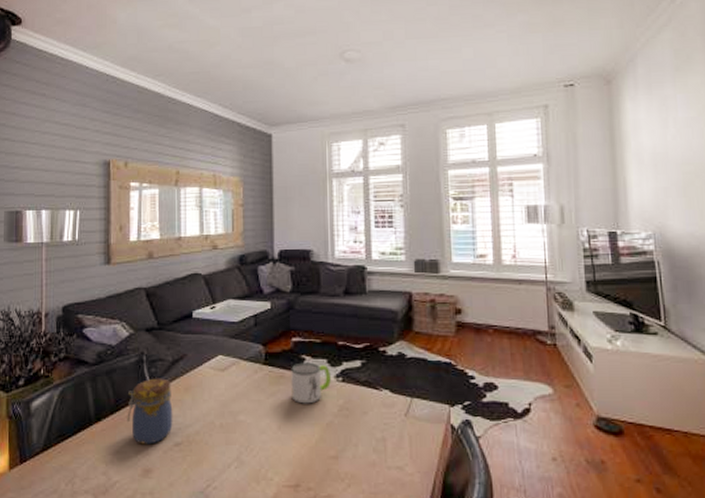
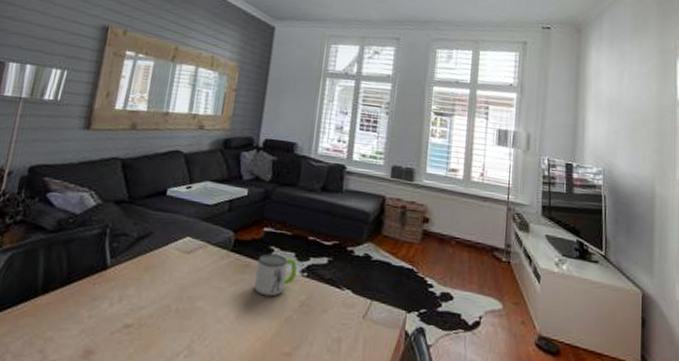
jar: present [127,378,173,445] -> none [76,253,132,324]

